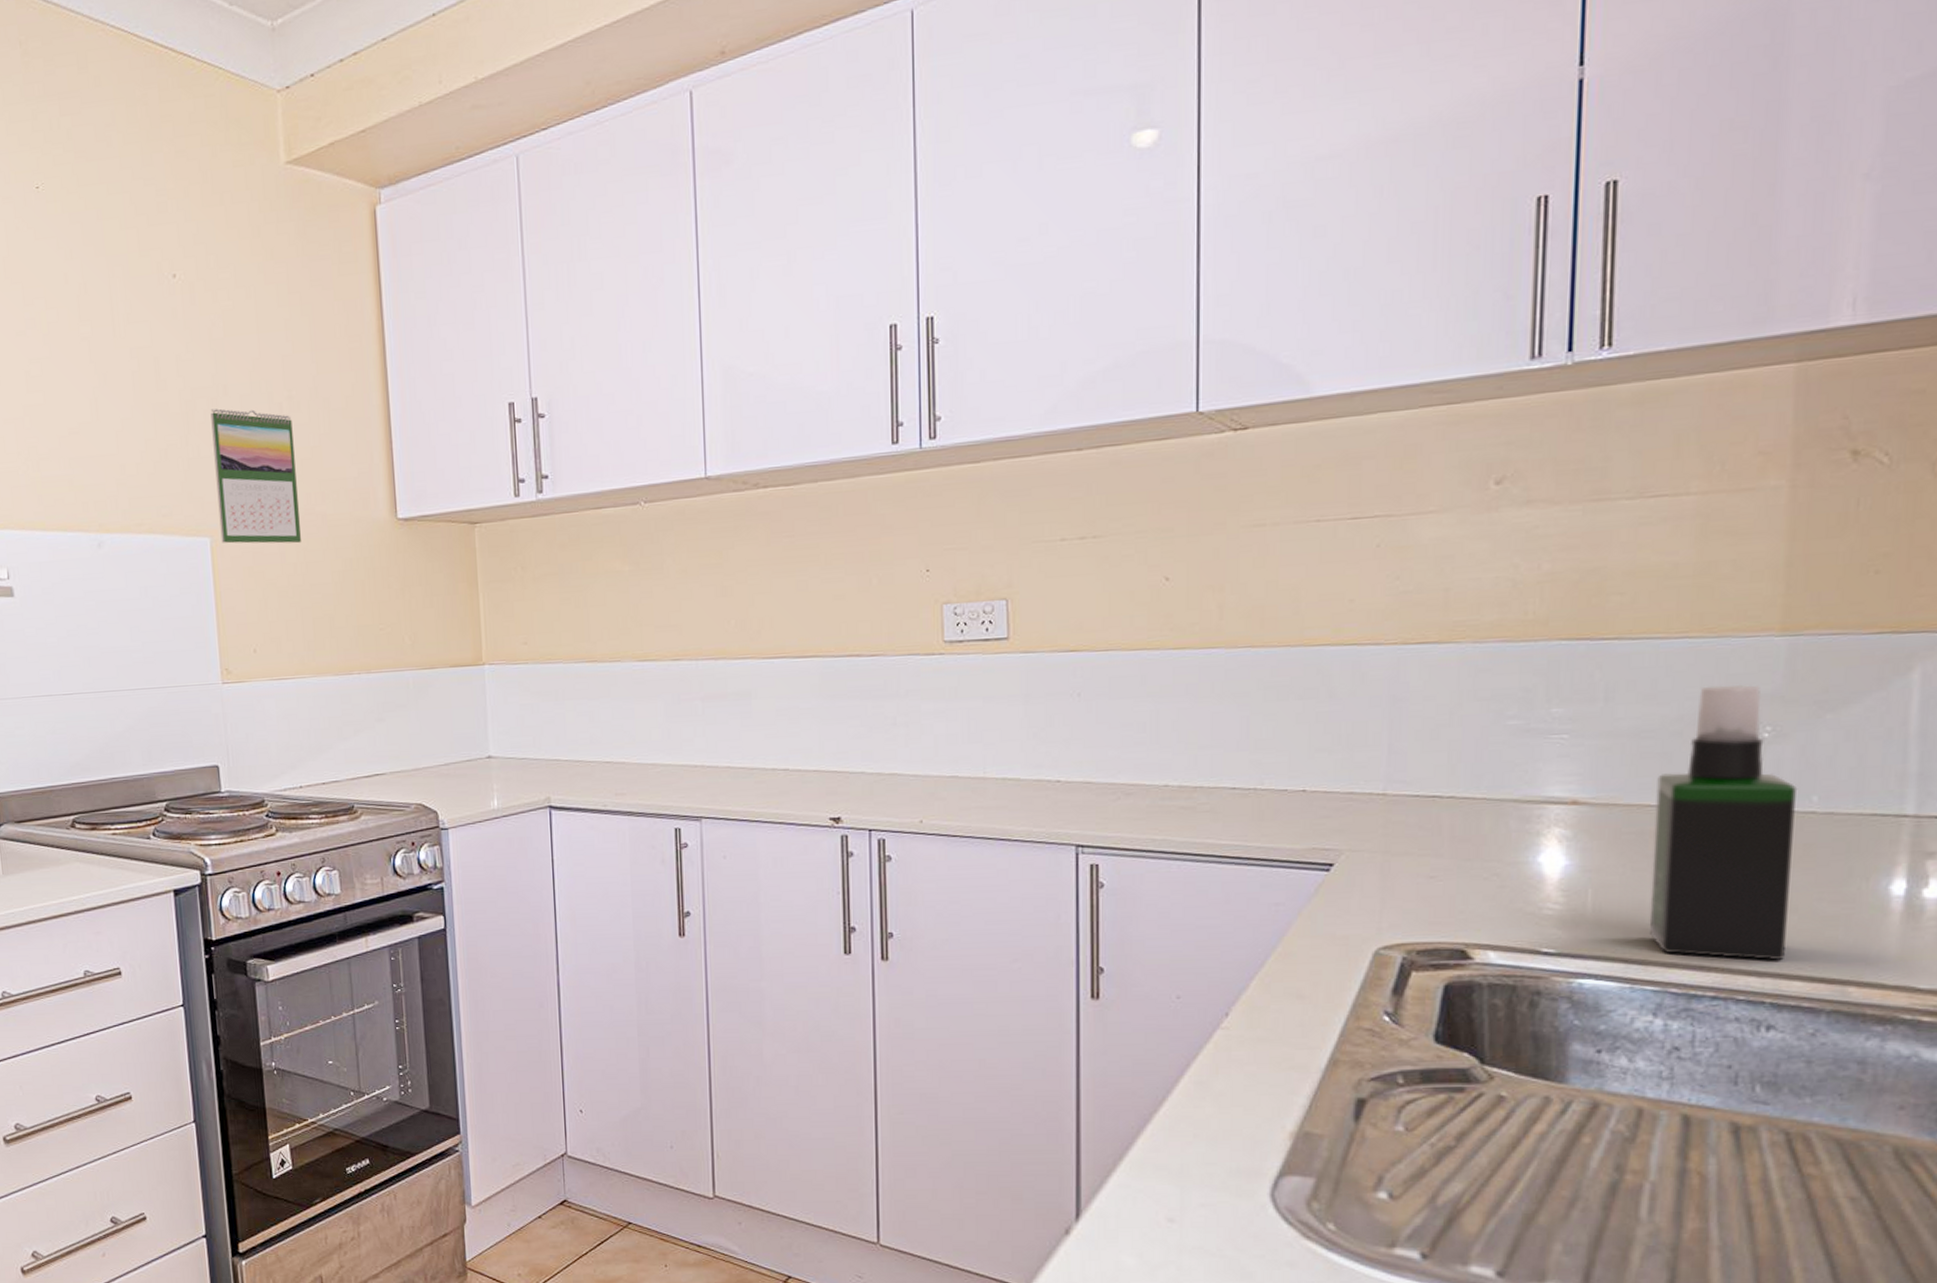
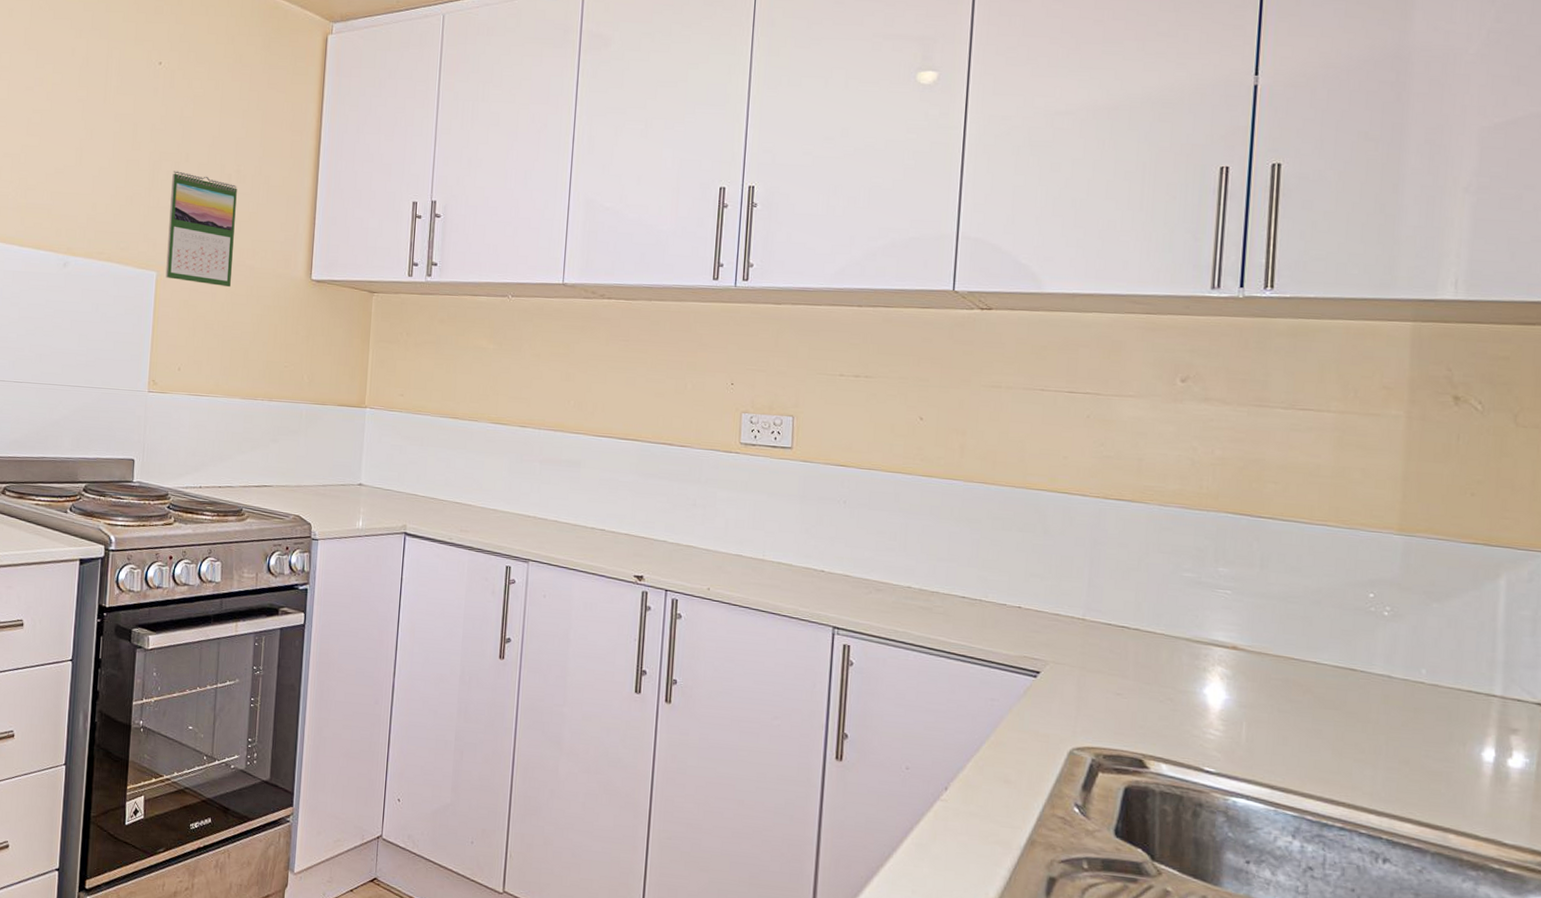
spray bottle: present [1648,684,1798,960] -> none [1290,567,1410,803]

